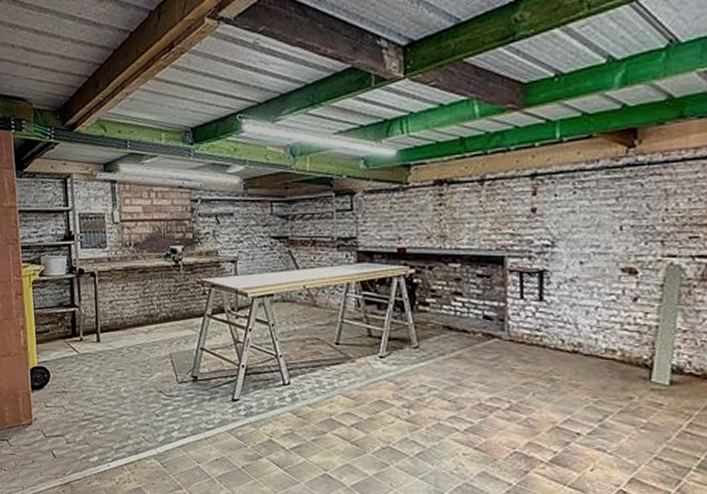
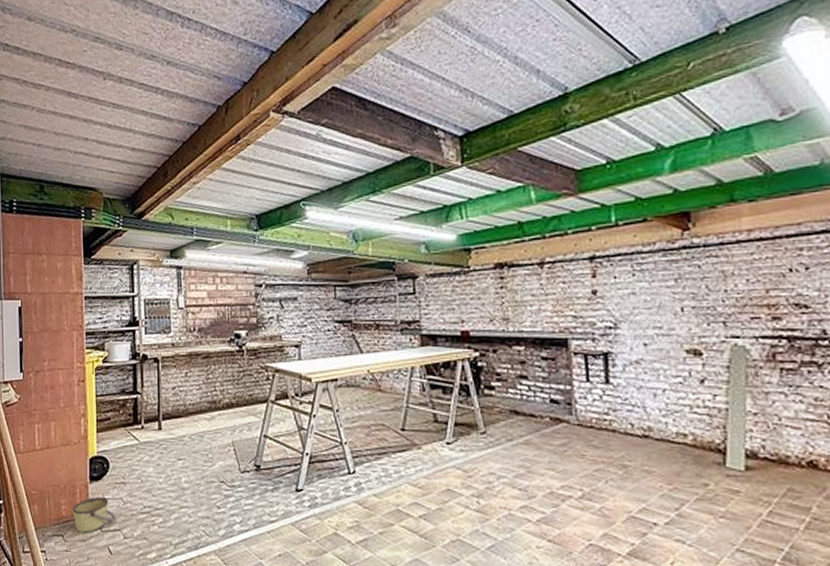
bucket: none [16,405,59,439] -> present [73,497,117,534]

